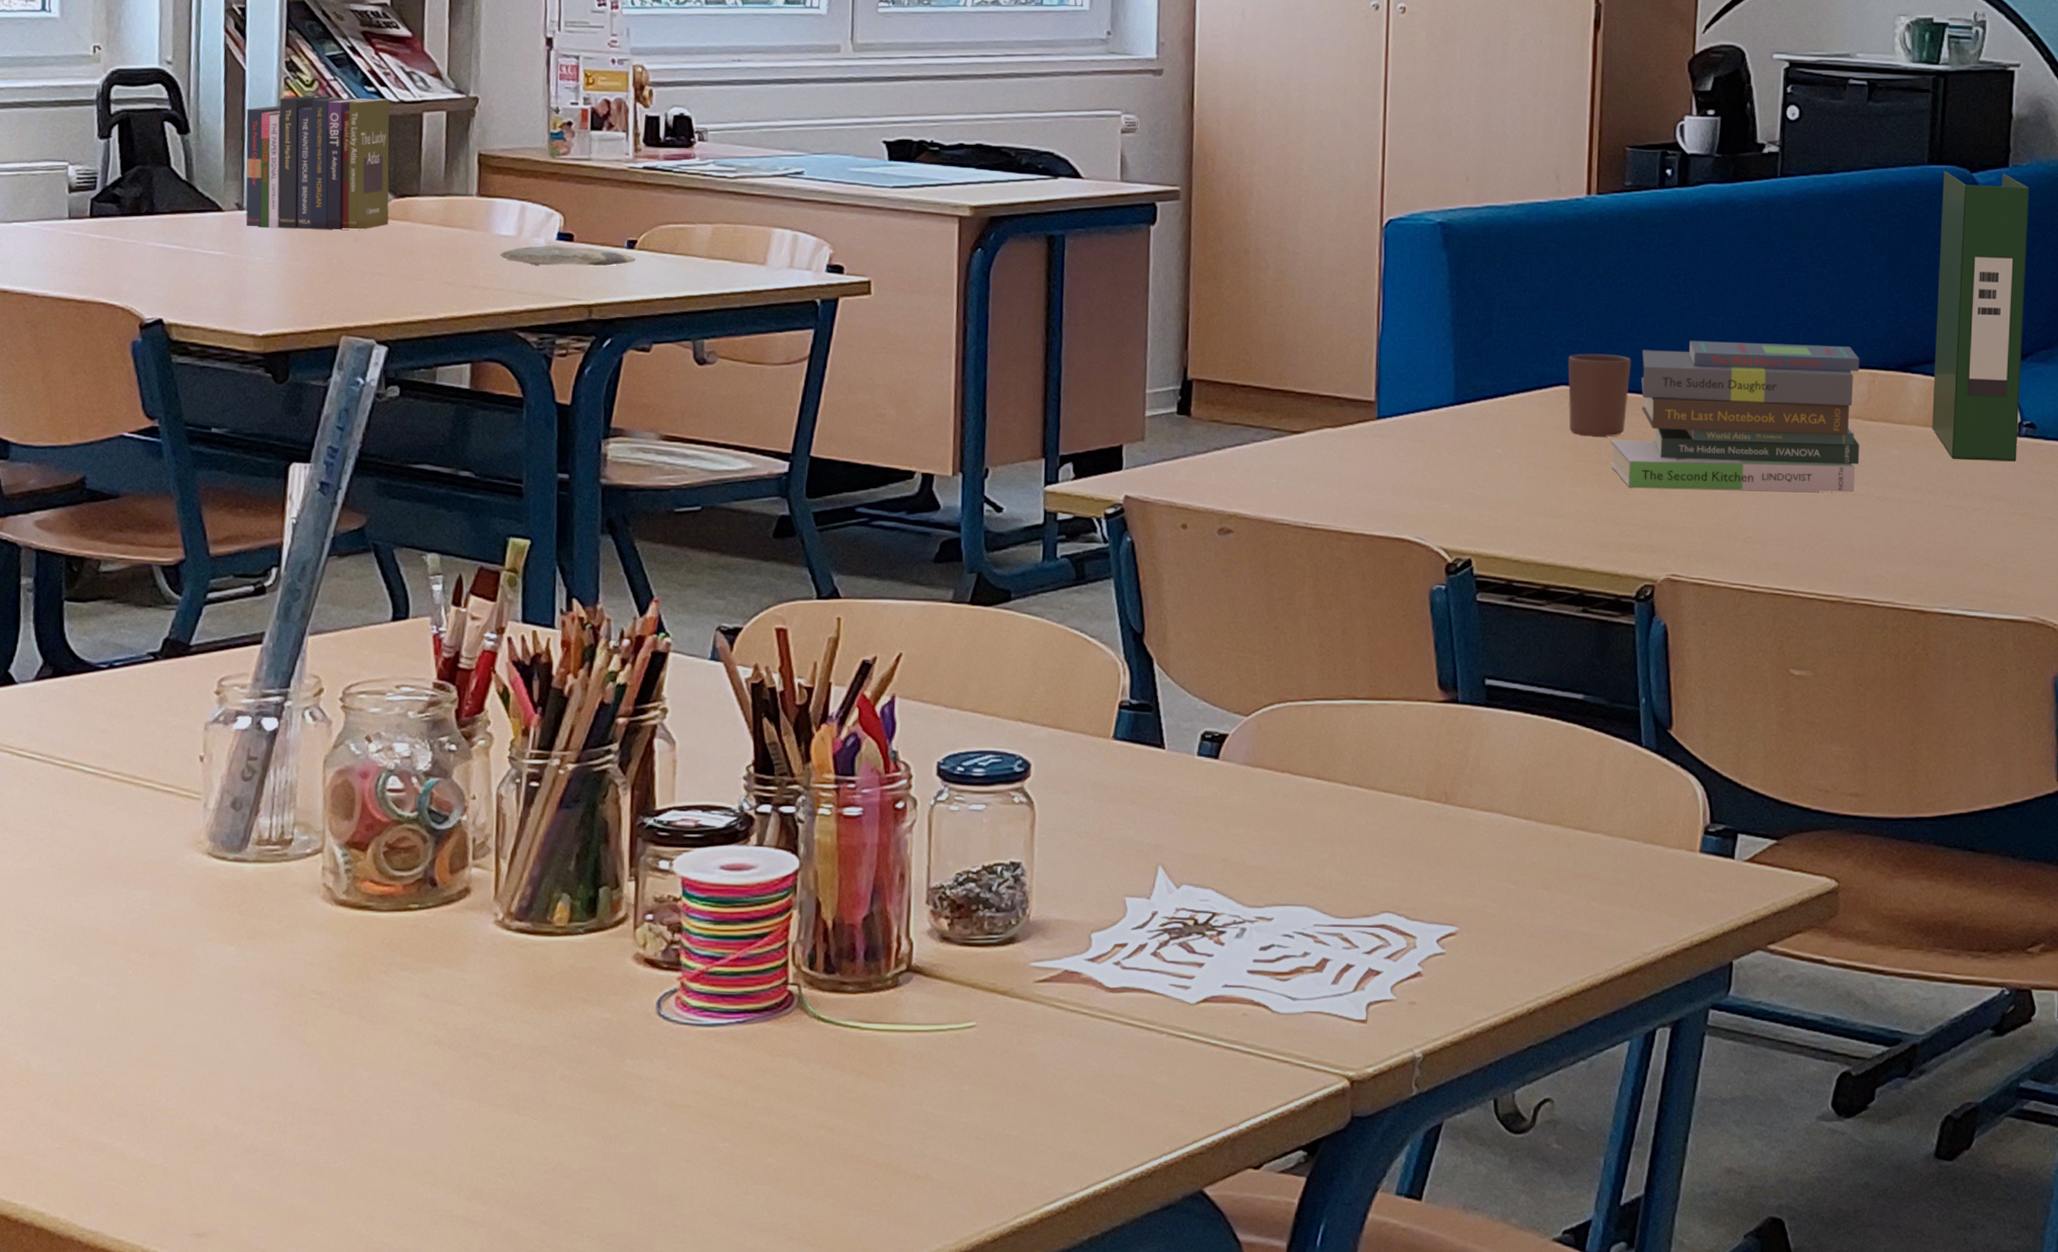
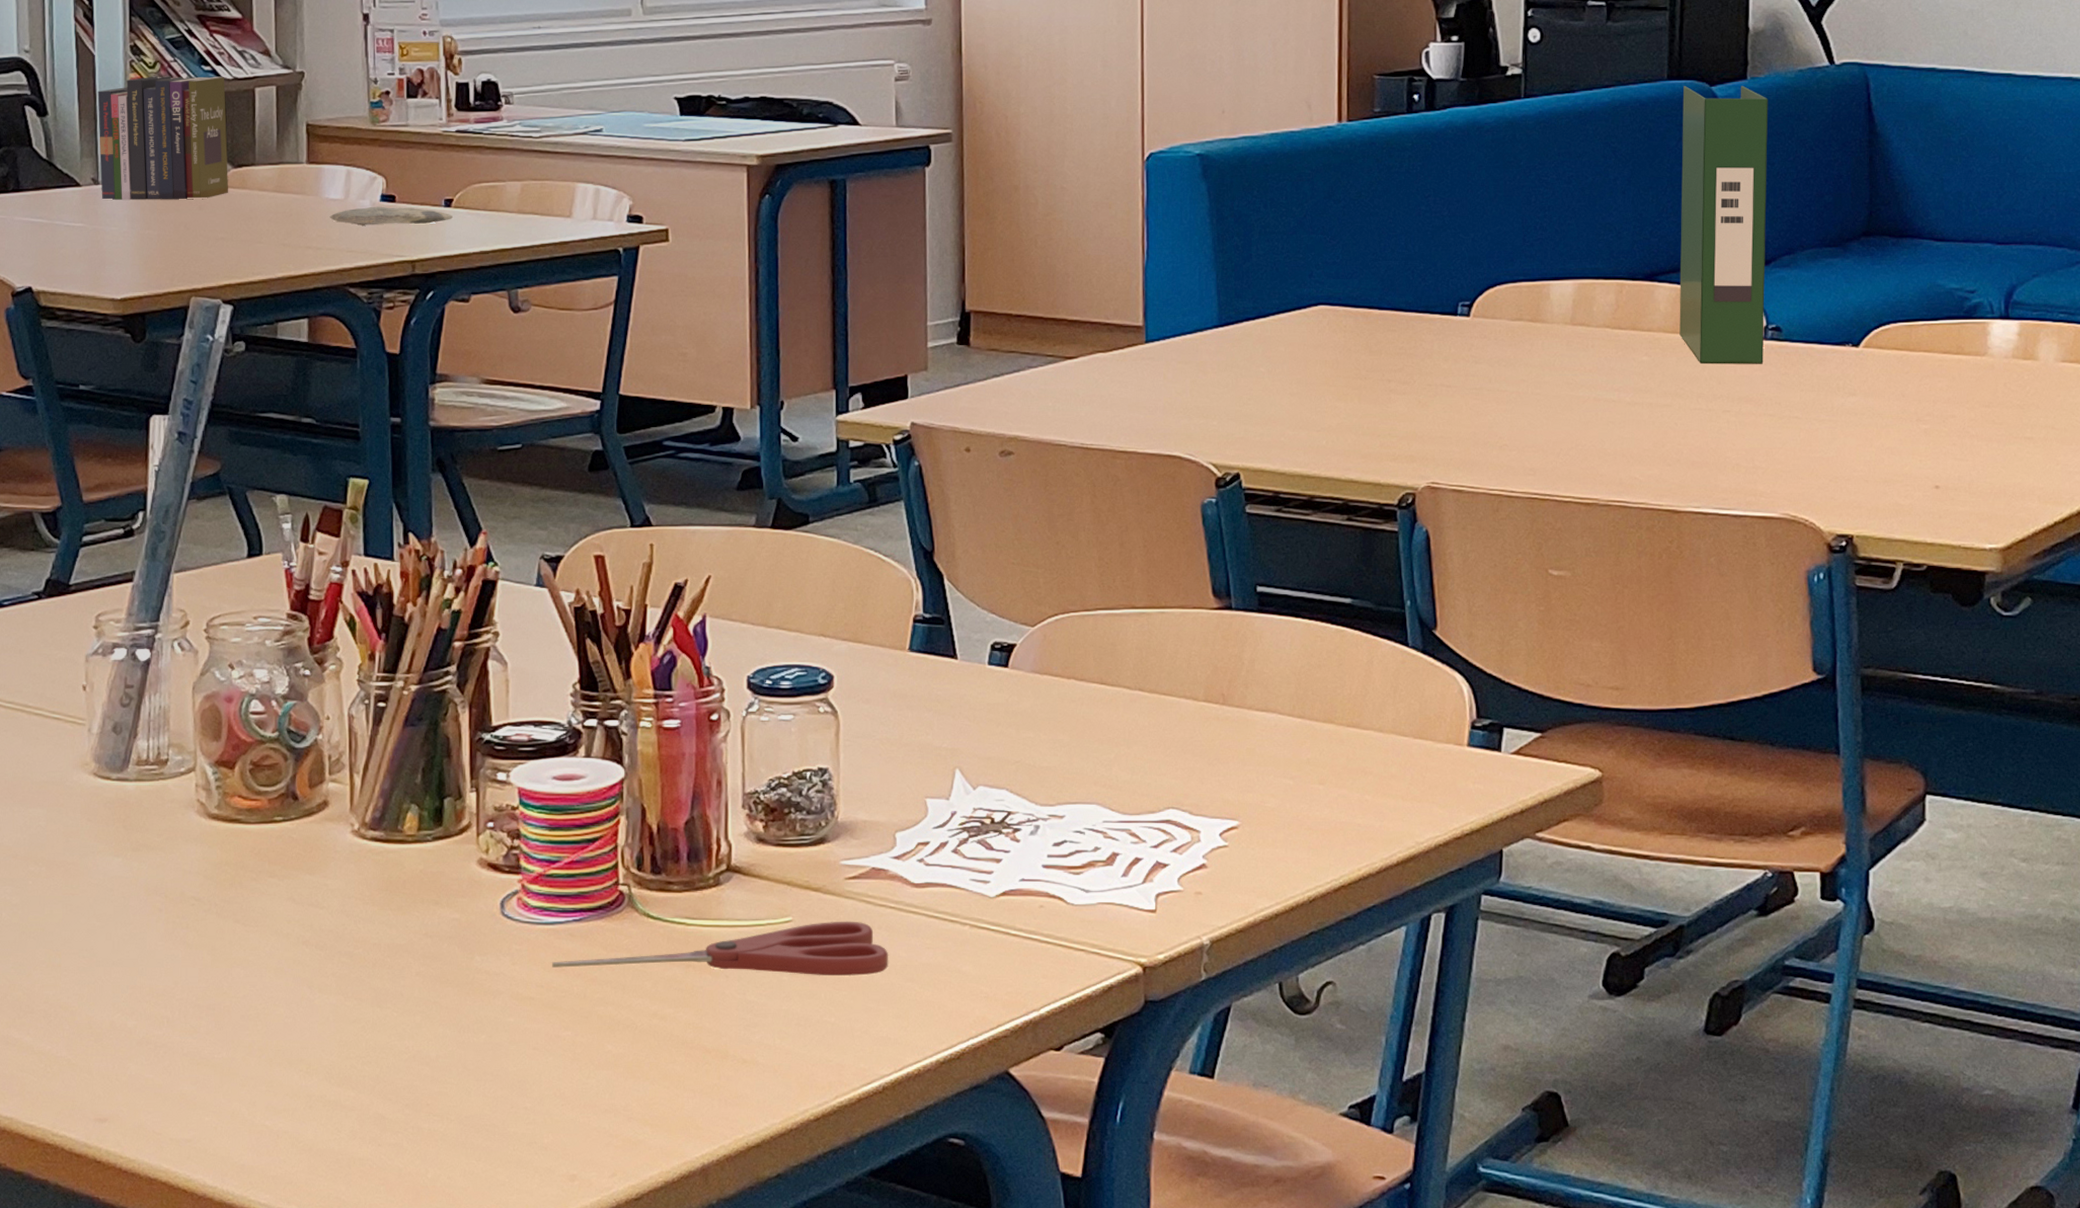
scissors: none [711,1027,1078,1086] -> present [552,921,888,976]
mug: present [1568,353,1631,437] -> none [1325,273,1386,353]
books: present [1610,341,1860,493] -> none [1369,258,1610,401]

